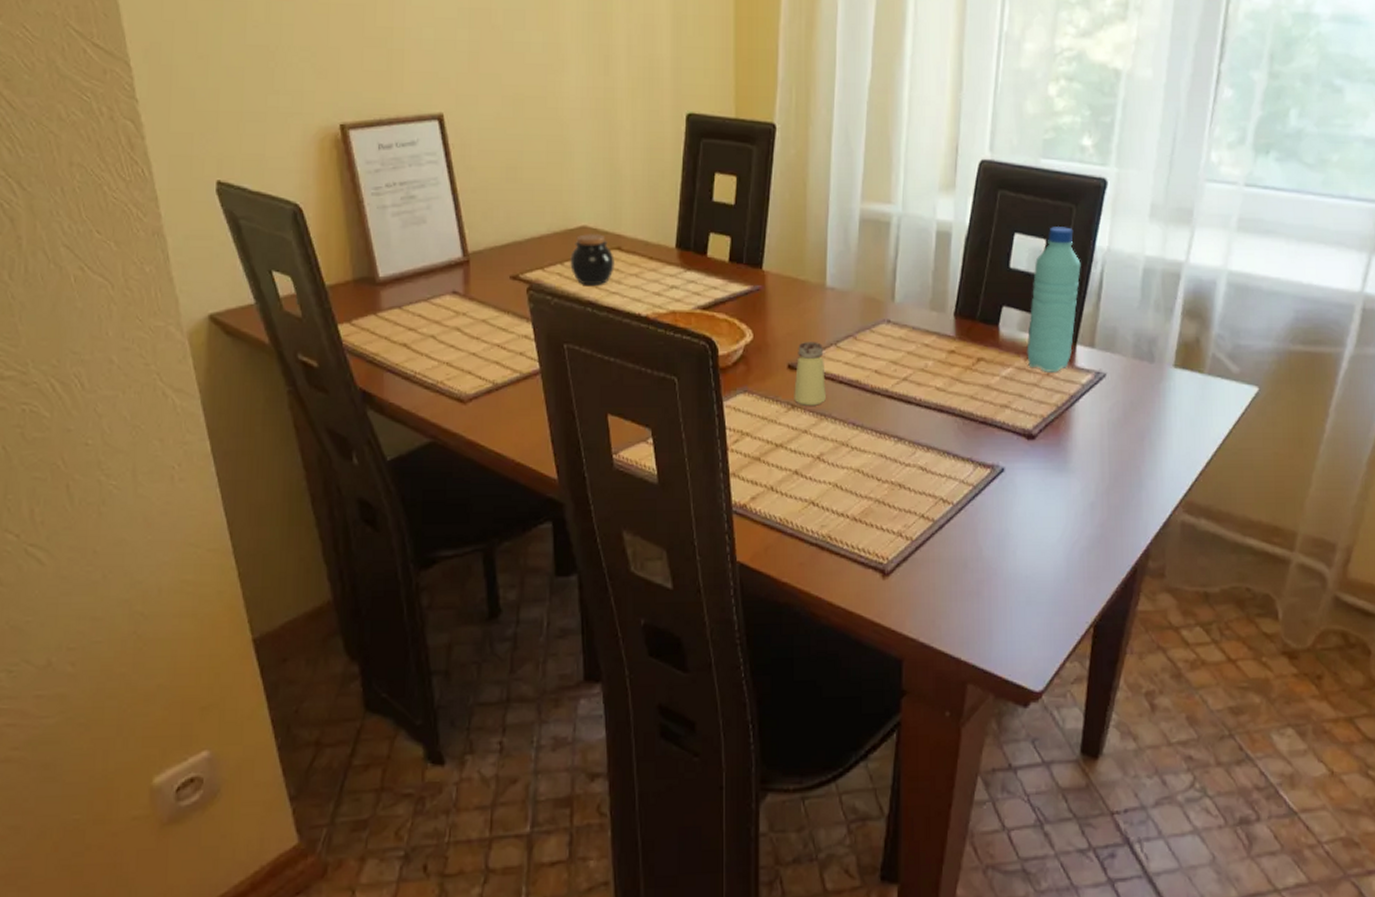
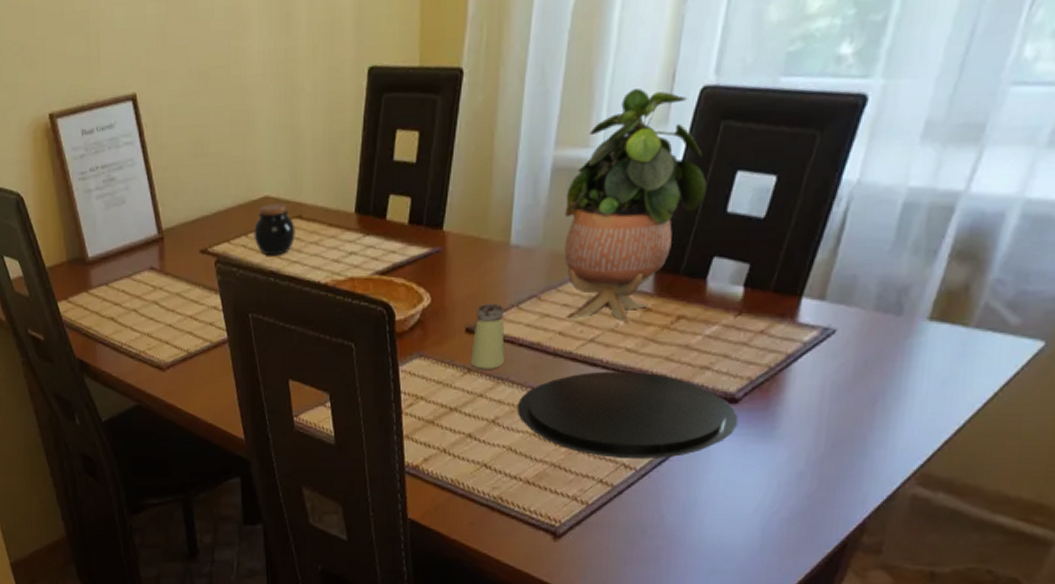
plate: none [840,408,1037,494] -> present [516,371,739,459]
potted plant: none [873,156,991,366] -> present [564,87,707,325]
water bottle: present [1027,227,1081,372] -> none [738,158,820,330]

